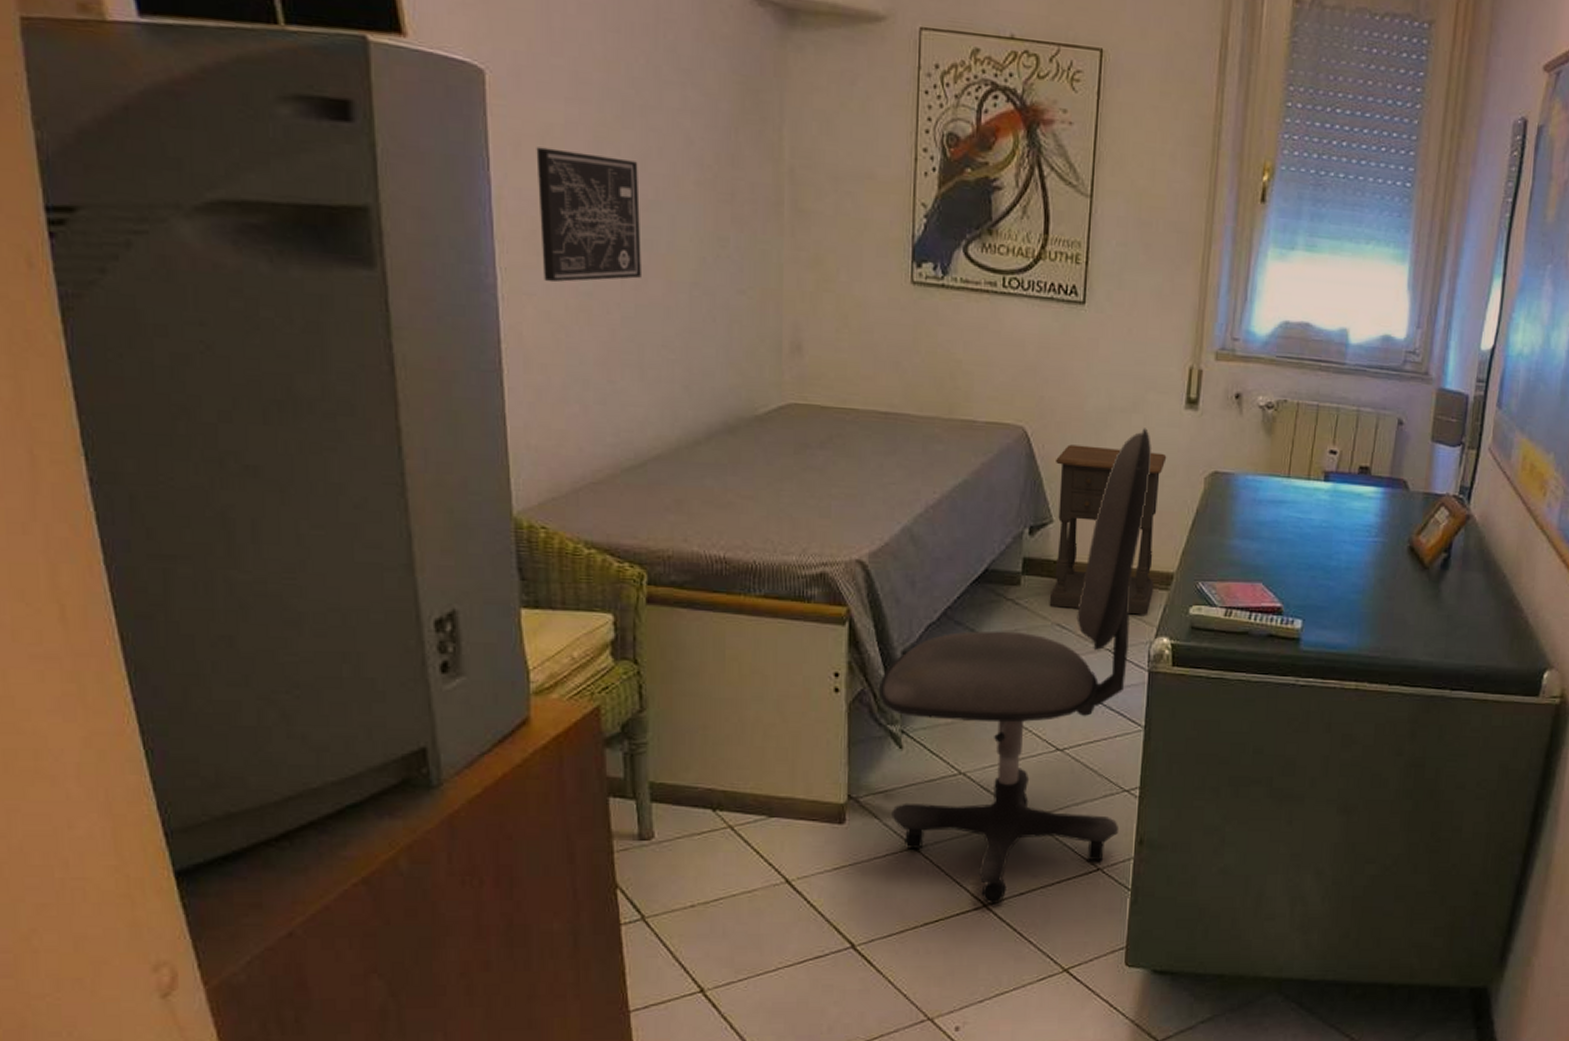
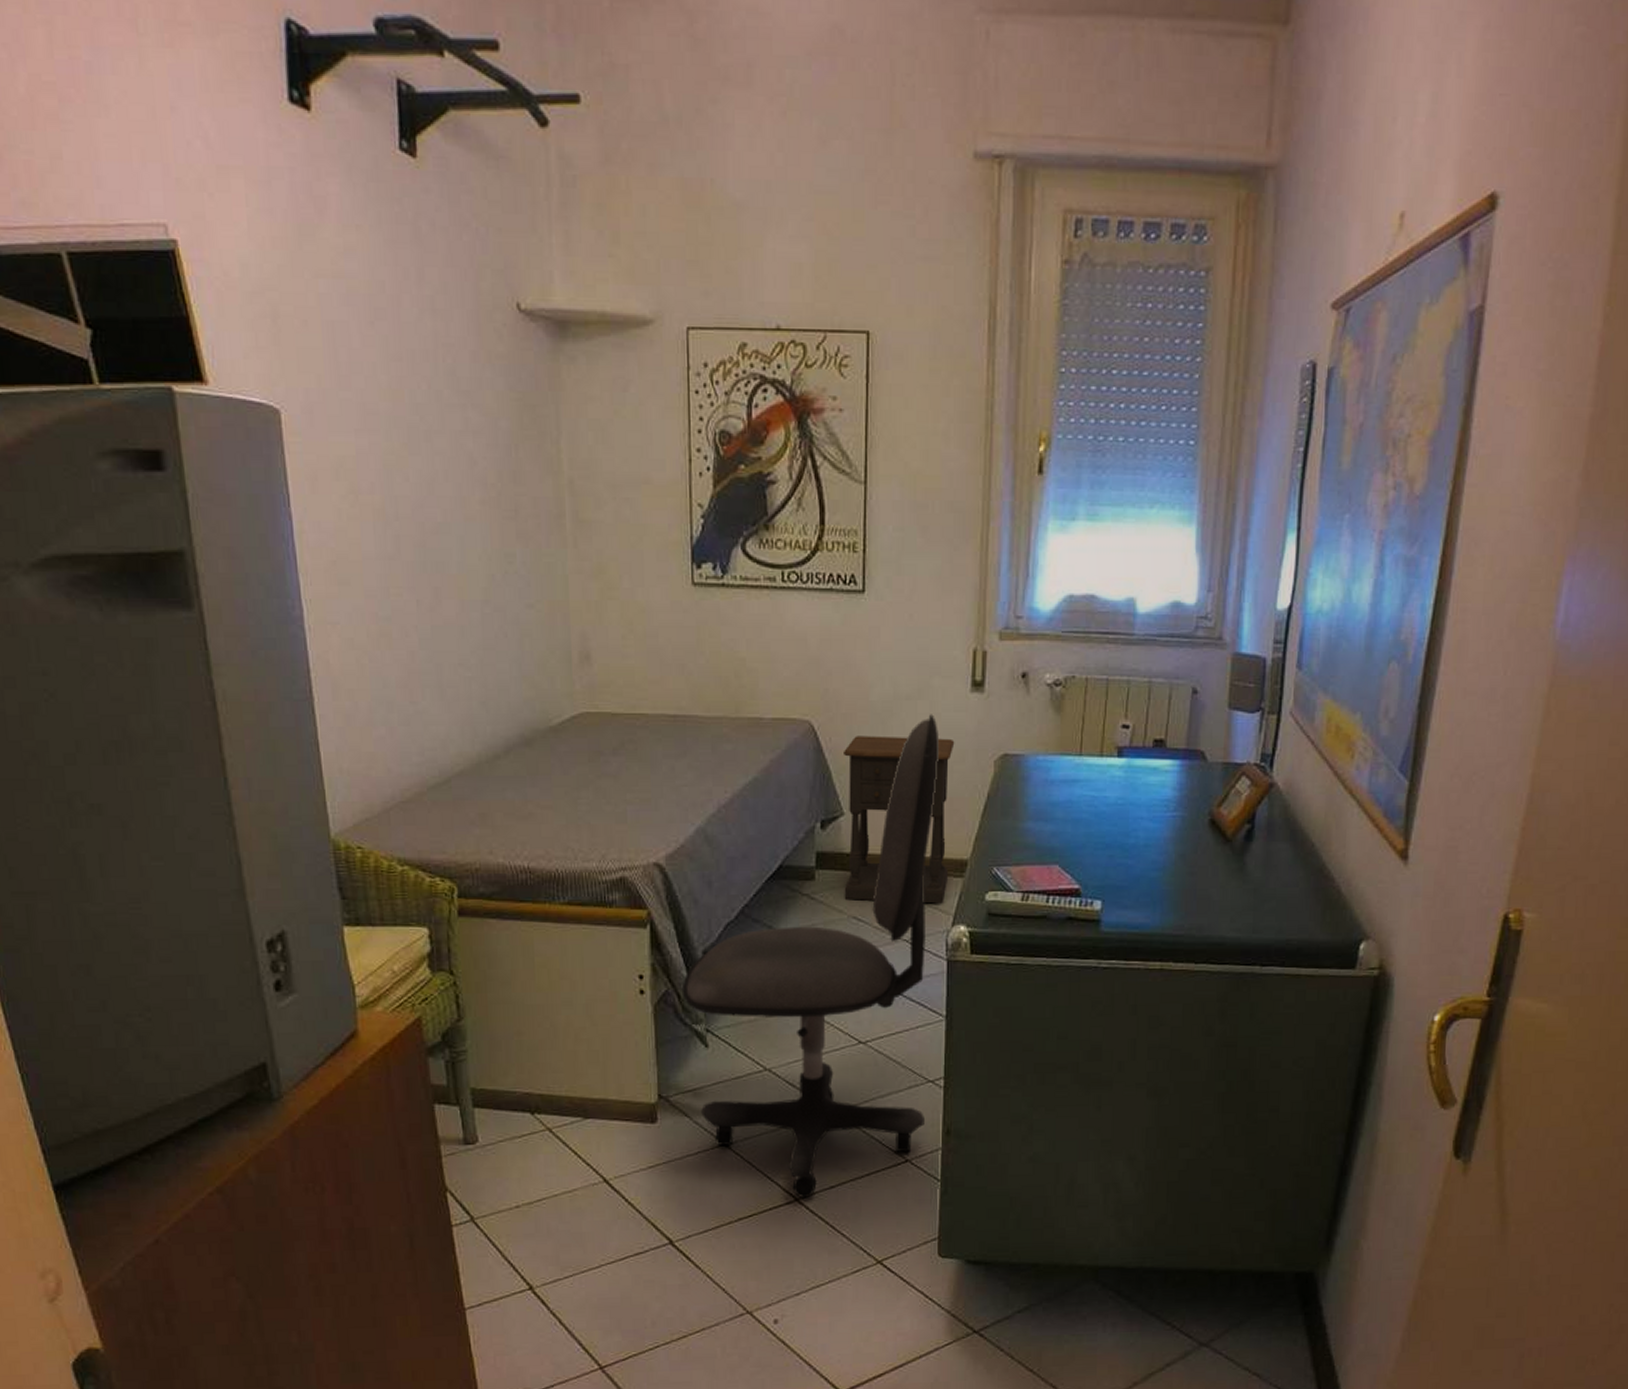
wall art: present [536,147,641,283] -> none [331,480,435,610]

